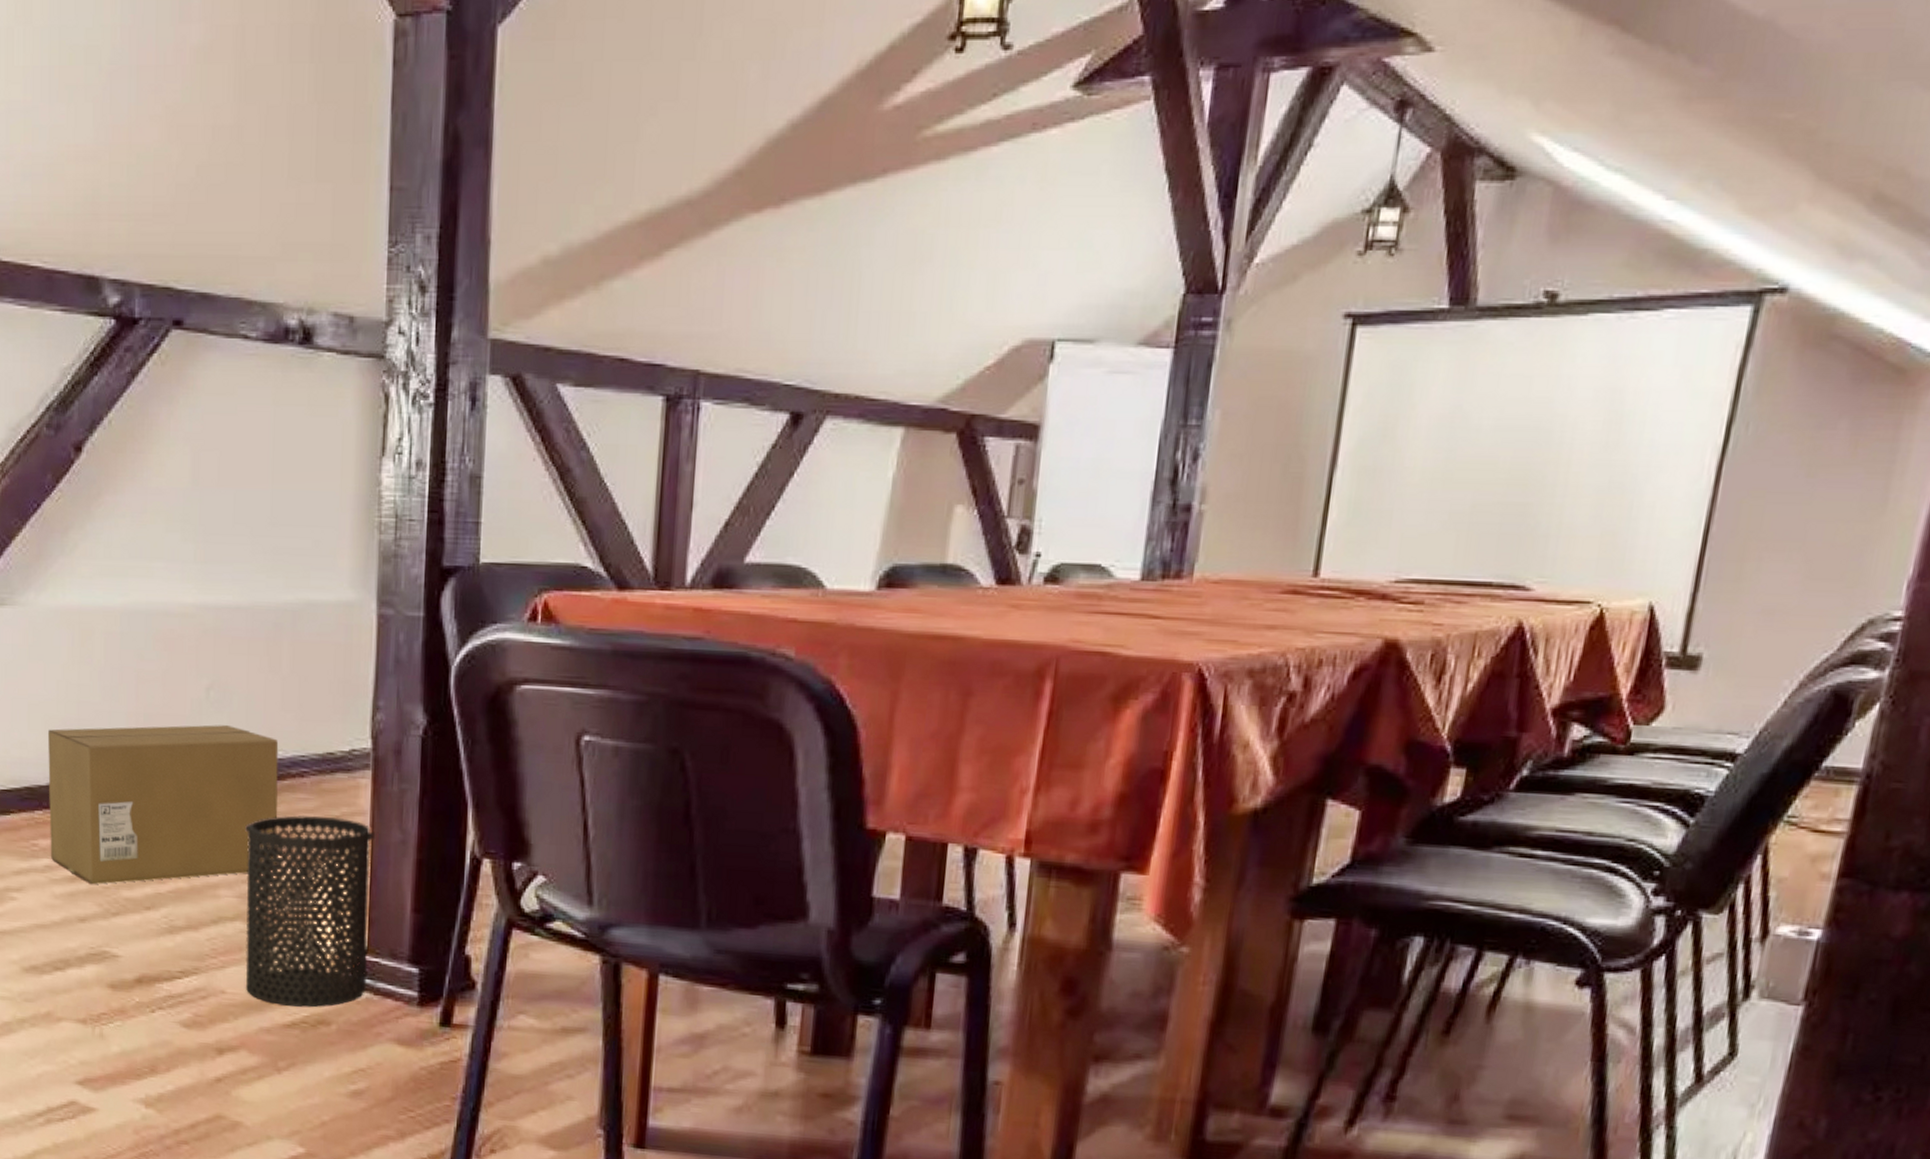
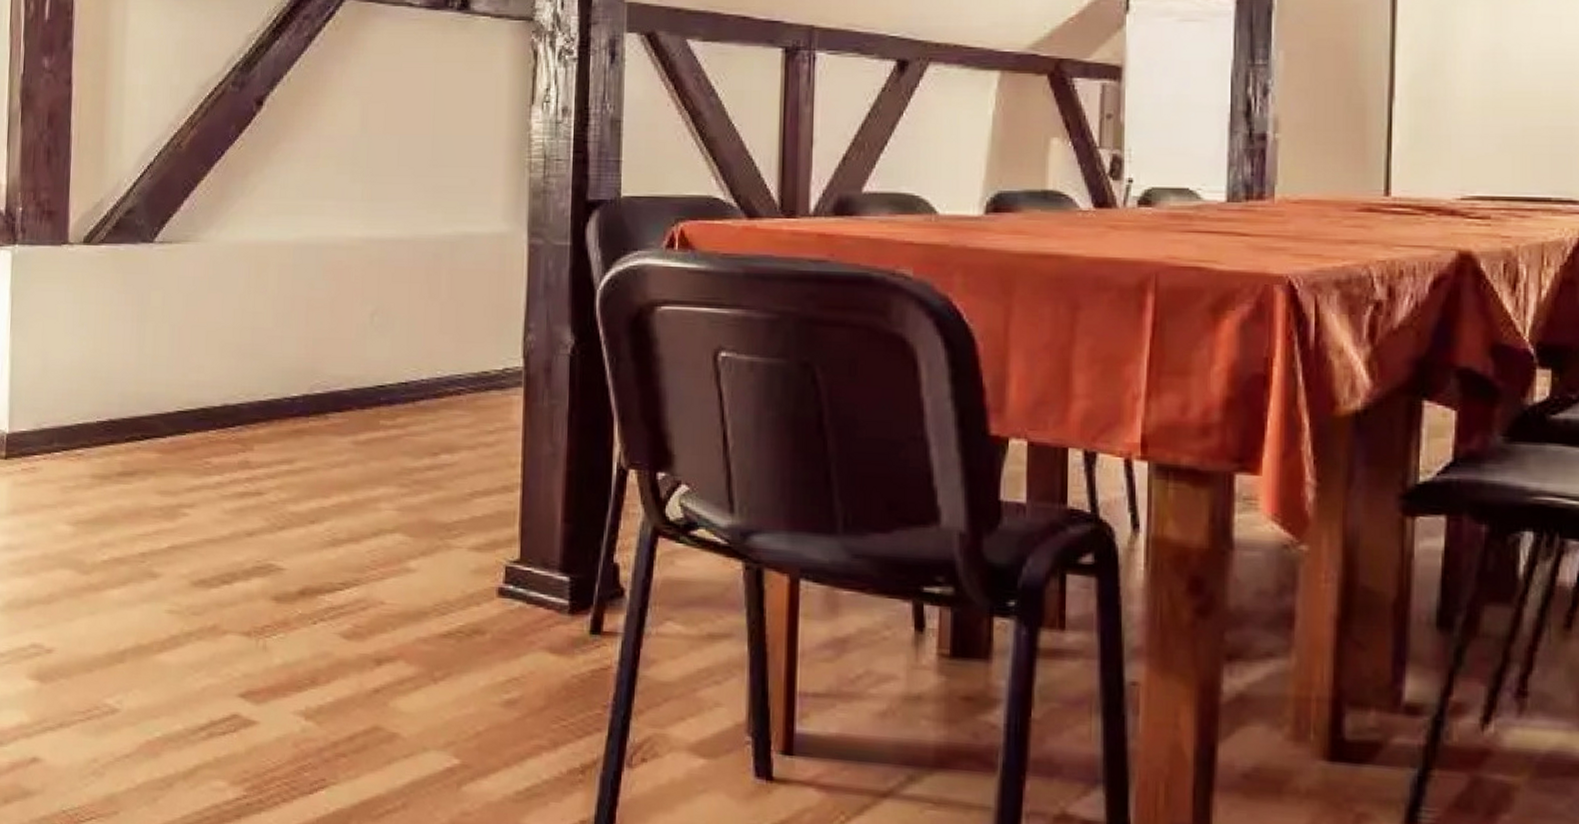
box: present [48,724,279,885] -> none [221,347,437,500]
trash can: present [245,815,375,1007] -> none [404,431,527,617]

